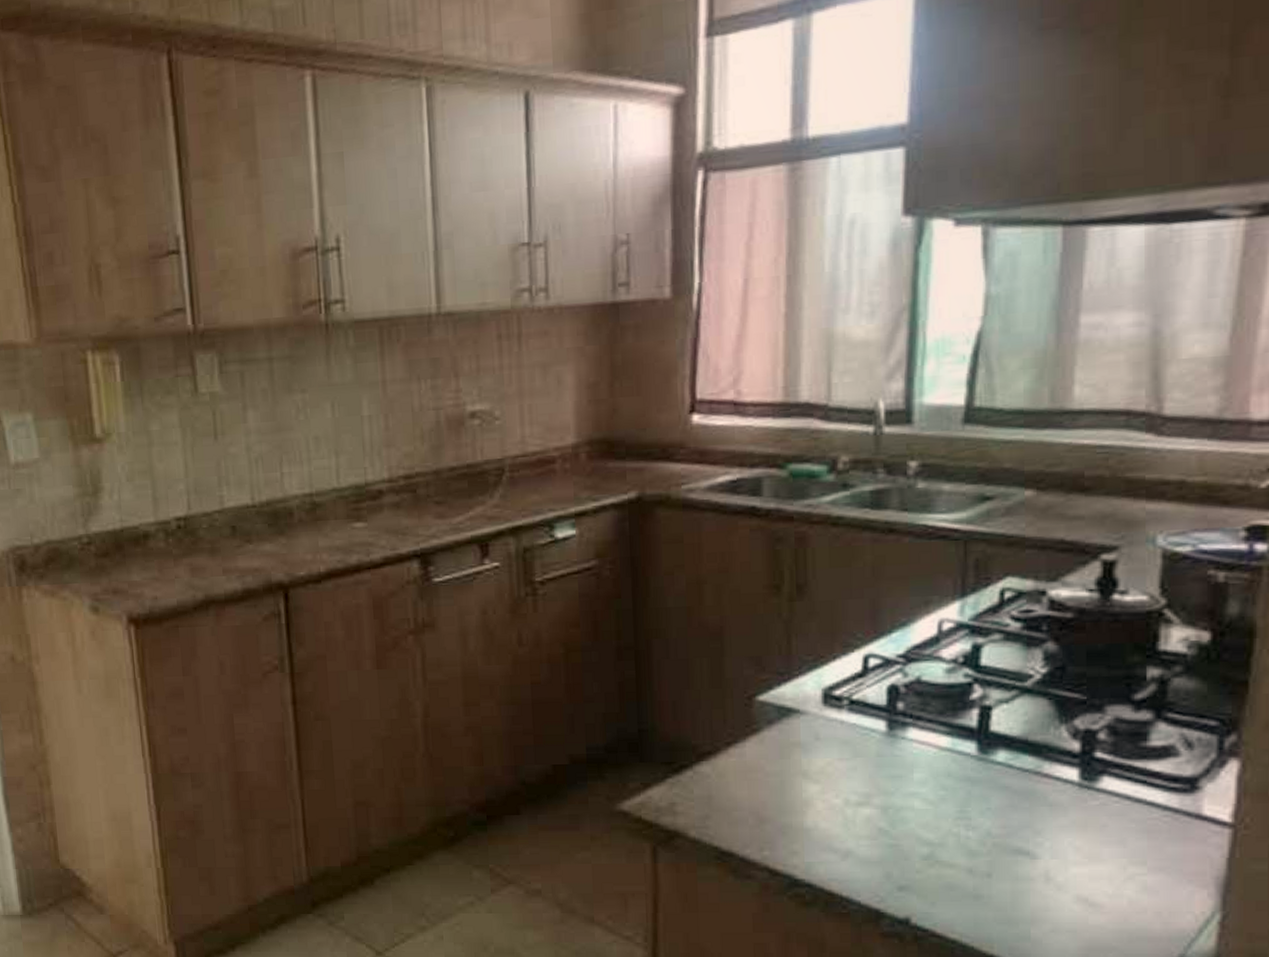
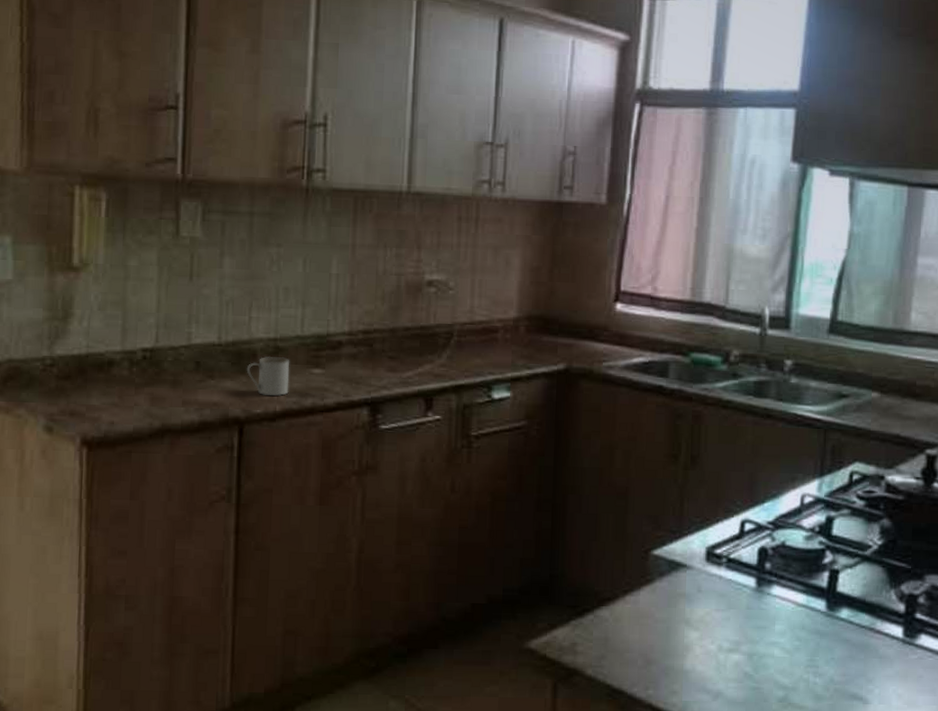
mug: none [284,513,332,556] -> present [246,356,290,396]

